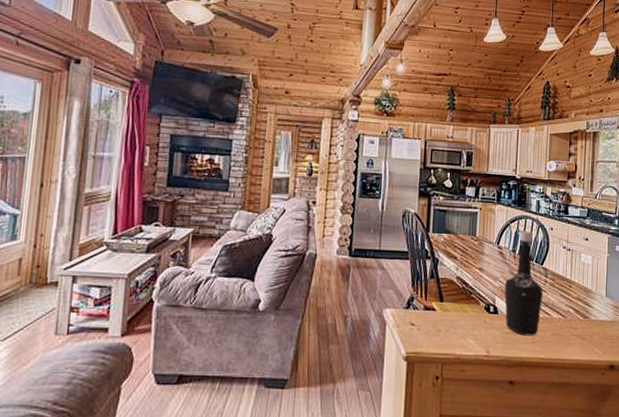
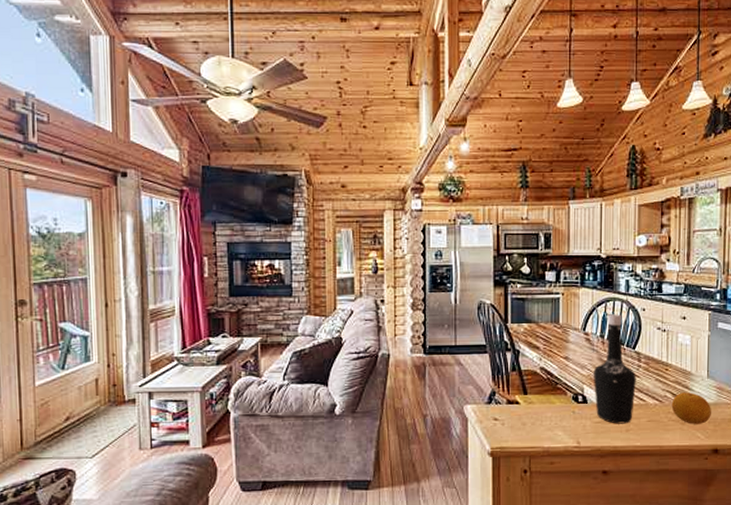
fruit: none [573,309,609,340] -> present [671,392,711,424]

